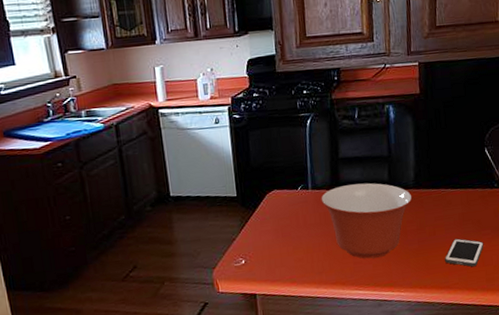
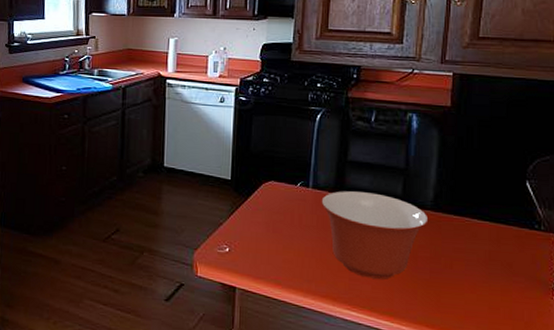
cell phone: present [445,238,484,267] -> none [461,278,514,318]

